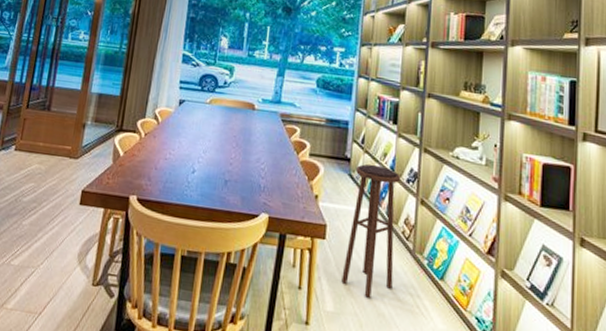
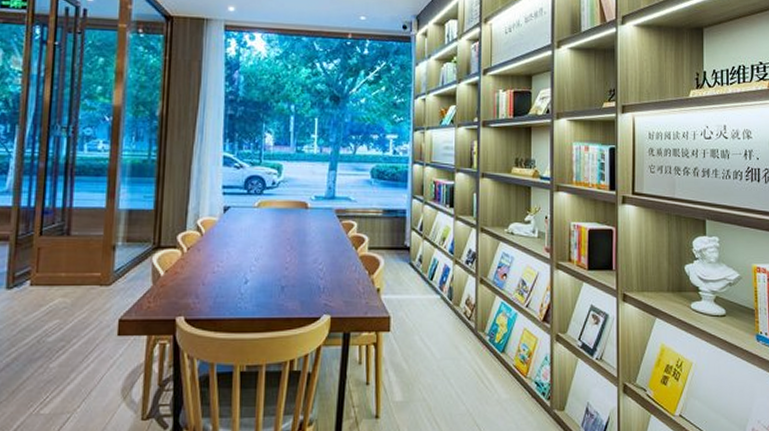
stool: present [341,164,400,298] -> none [408,250,459,382]

